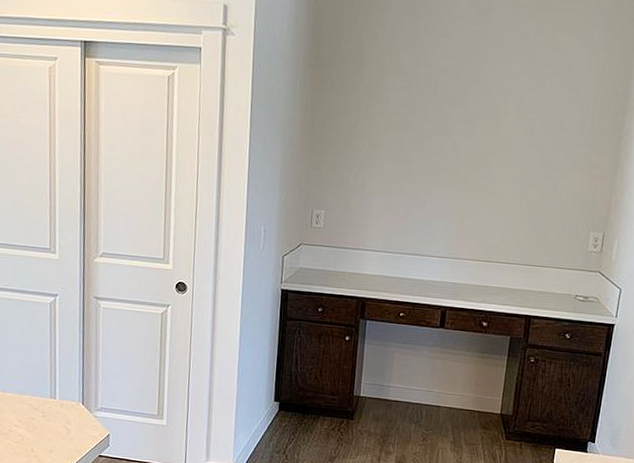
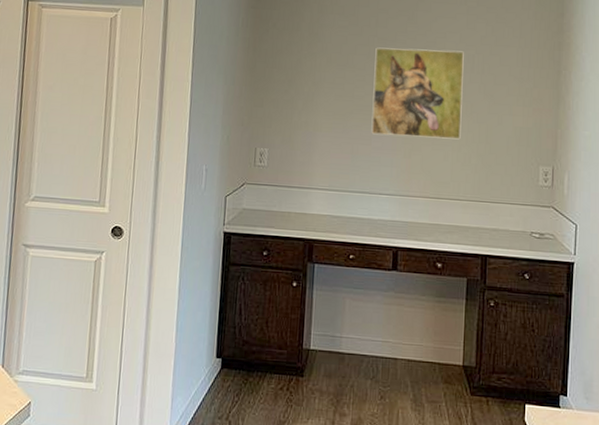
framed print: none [426,109,525,205] -> present [371,47,464,140]

